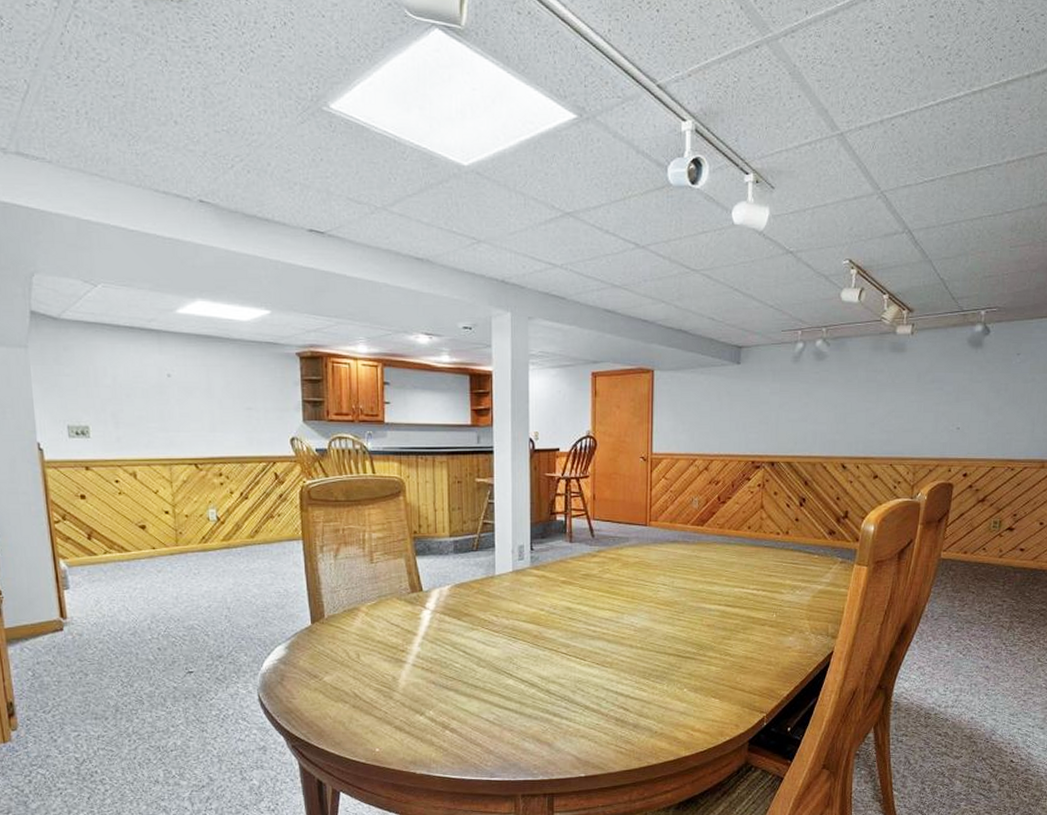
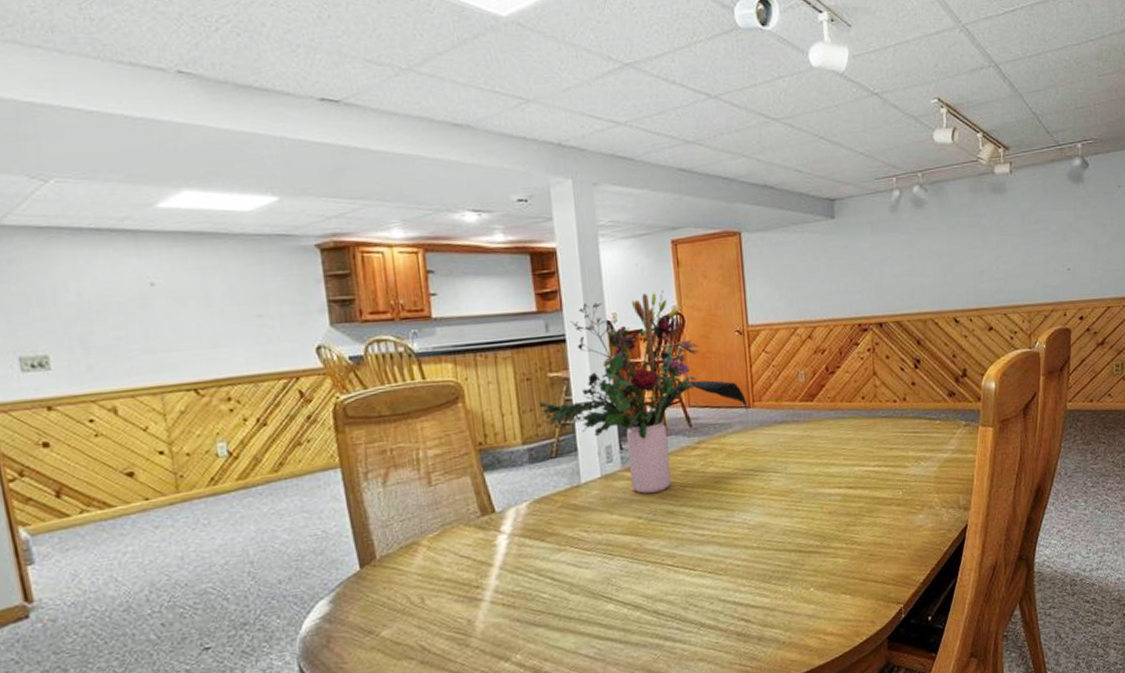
bouquet: none [465,415,645,591] -> present [538,289,748,494]

